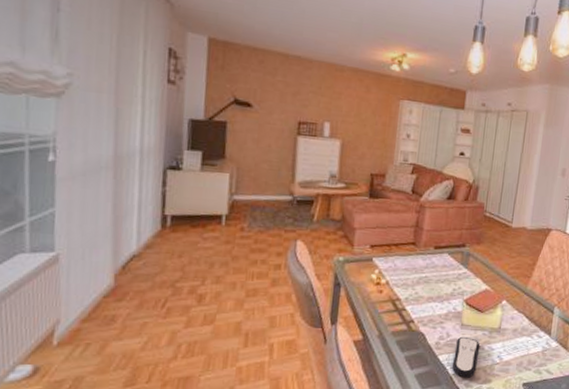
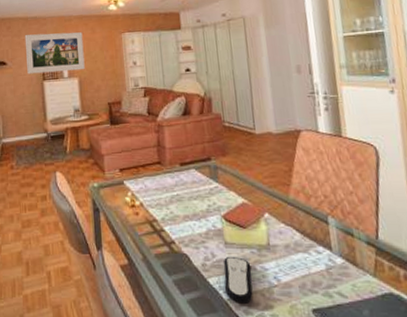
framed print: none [278,76,355,132] -> present [24,32,85,74]

